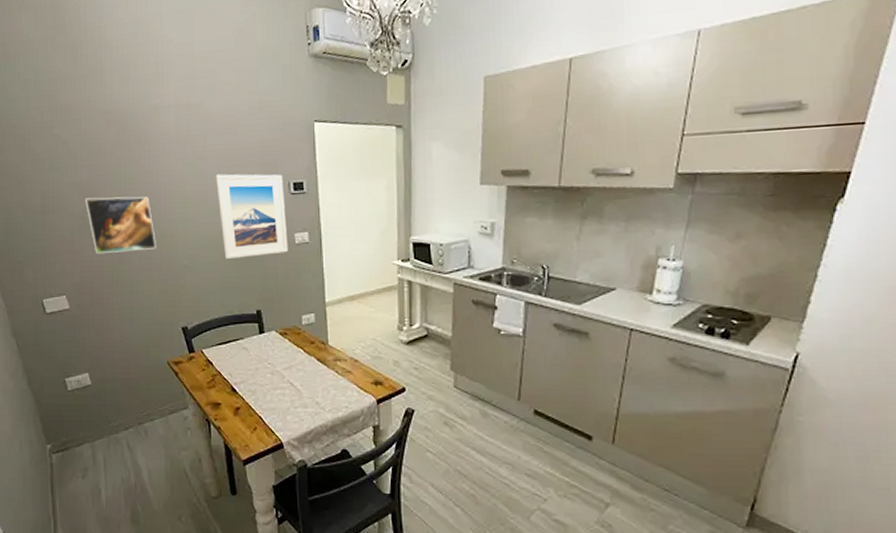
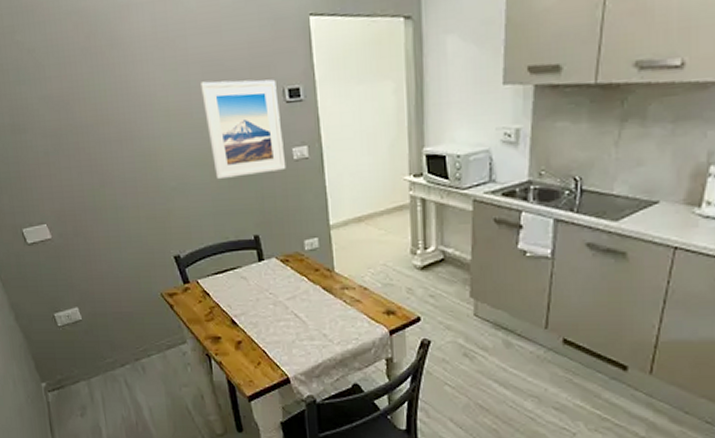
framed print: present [84,196,156,255] -> none [57,110,140,178]

